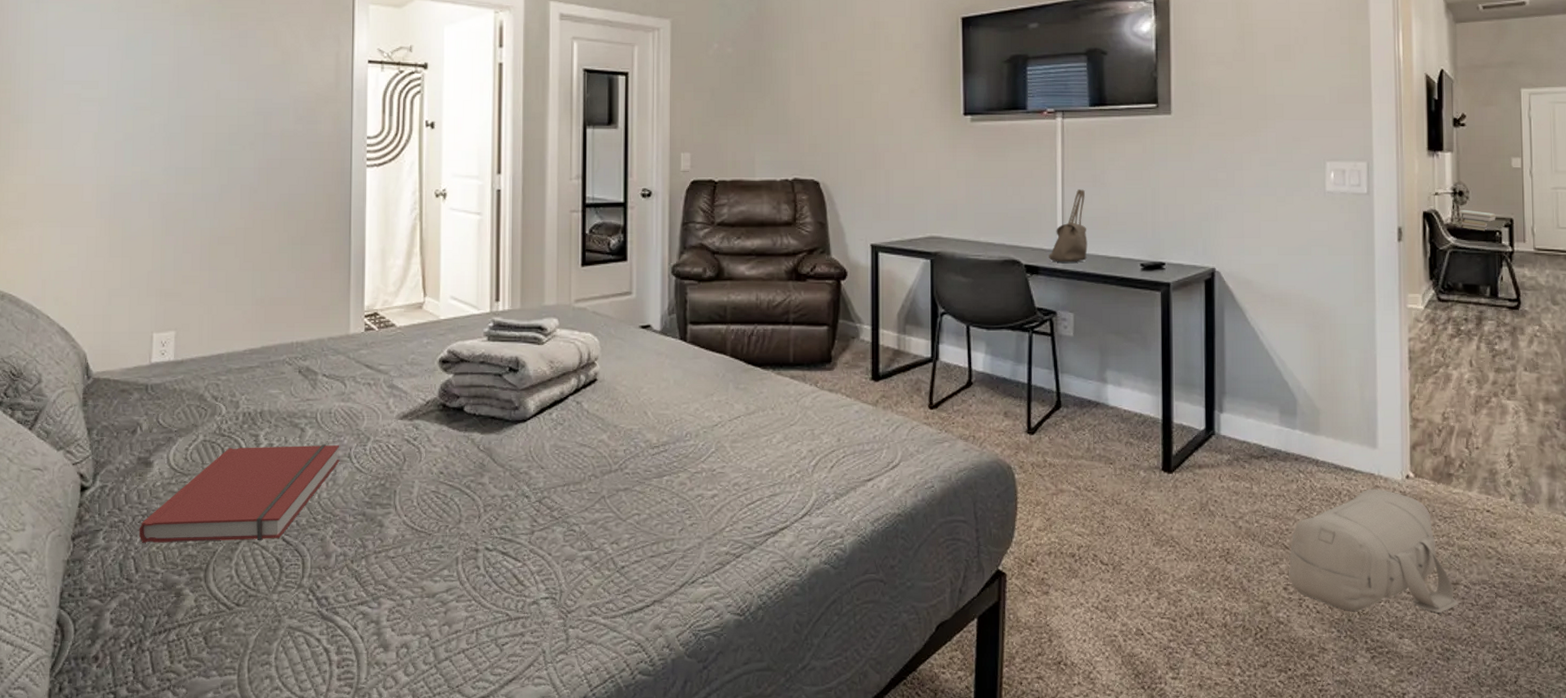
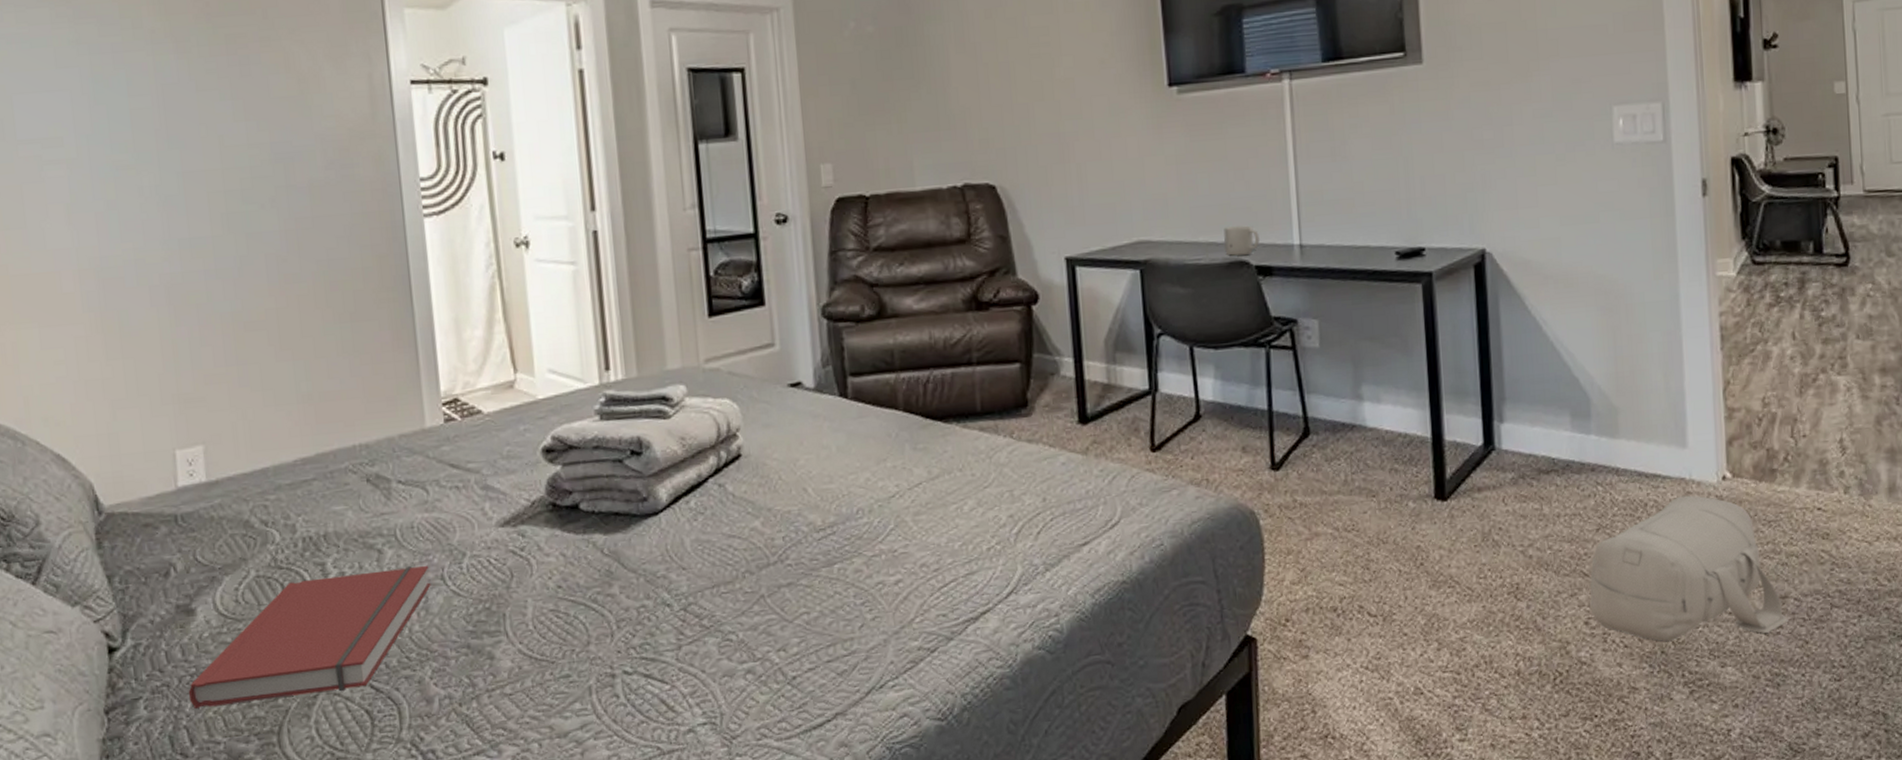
mug: none [1001,231,1029,255] -> present [1224,225,1260,256]
handbag: present [1049,189,1088,263] -> none [1283,166,1330,259]
books: present [1458,209,1497,231] -> none [1773,150,1819,175]

